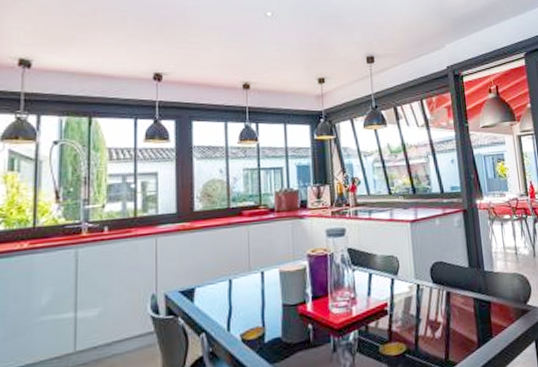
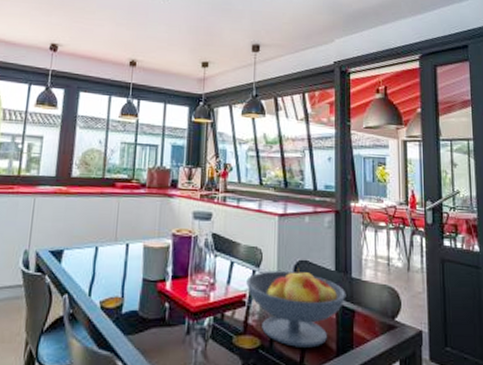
fruit bowl: none [386,269,482,346] -> present [246,267,346,348]

